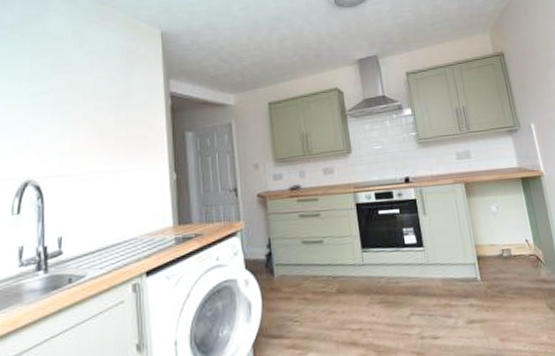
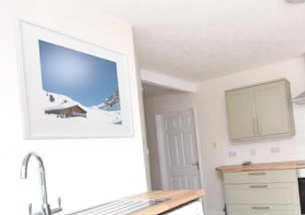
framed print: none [17,18,161,167] -> present [12,14,136,141]

